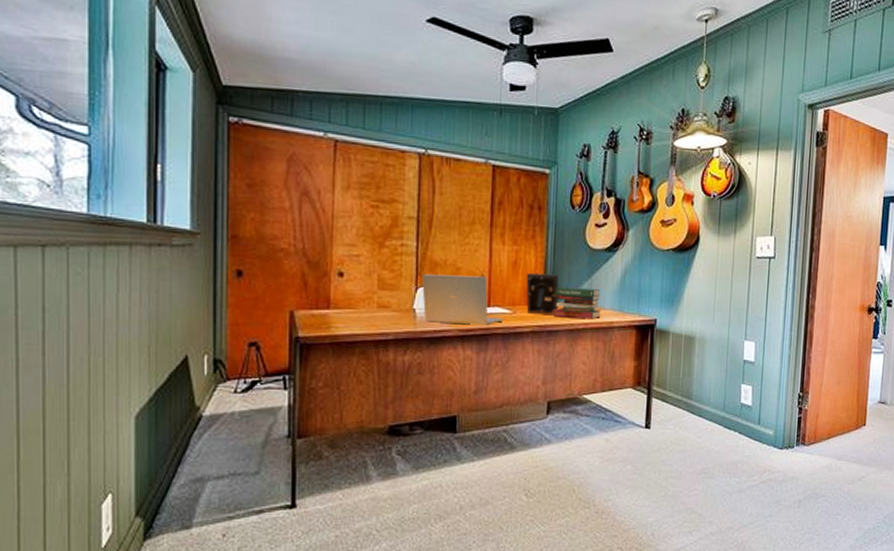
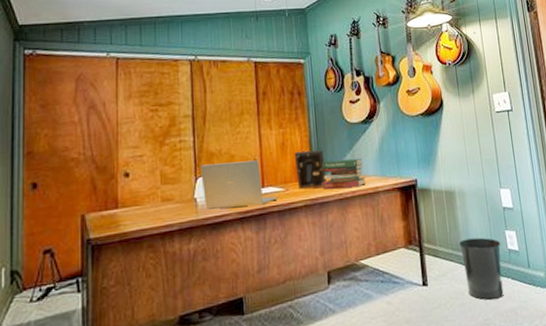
waste bin: none [690,387,735,450] -> present [459,237,504,300]

